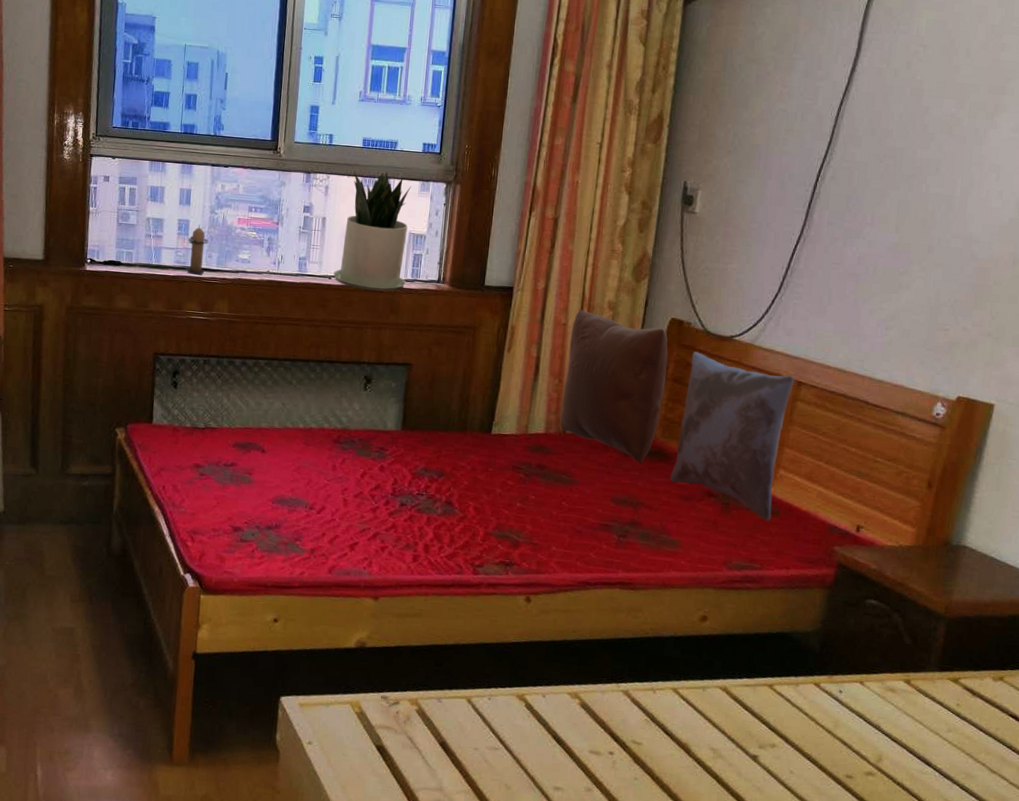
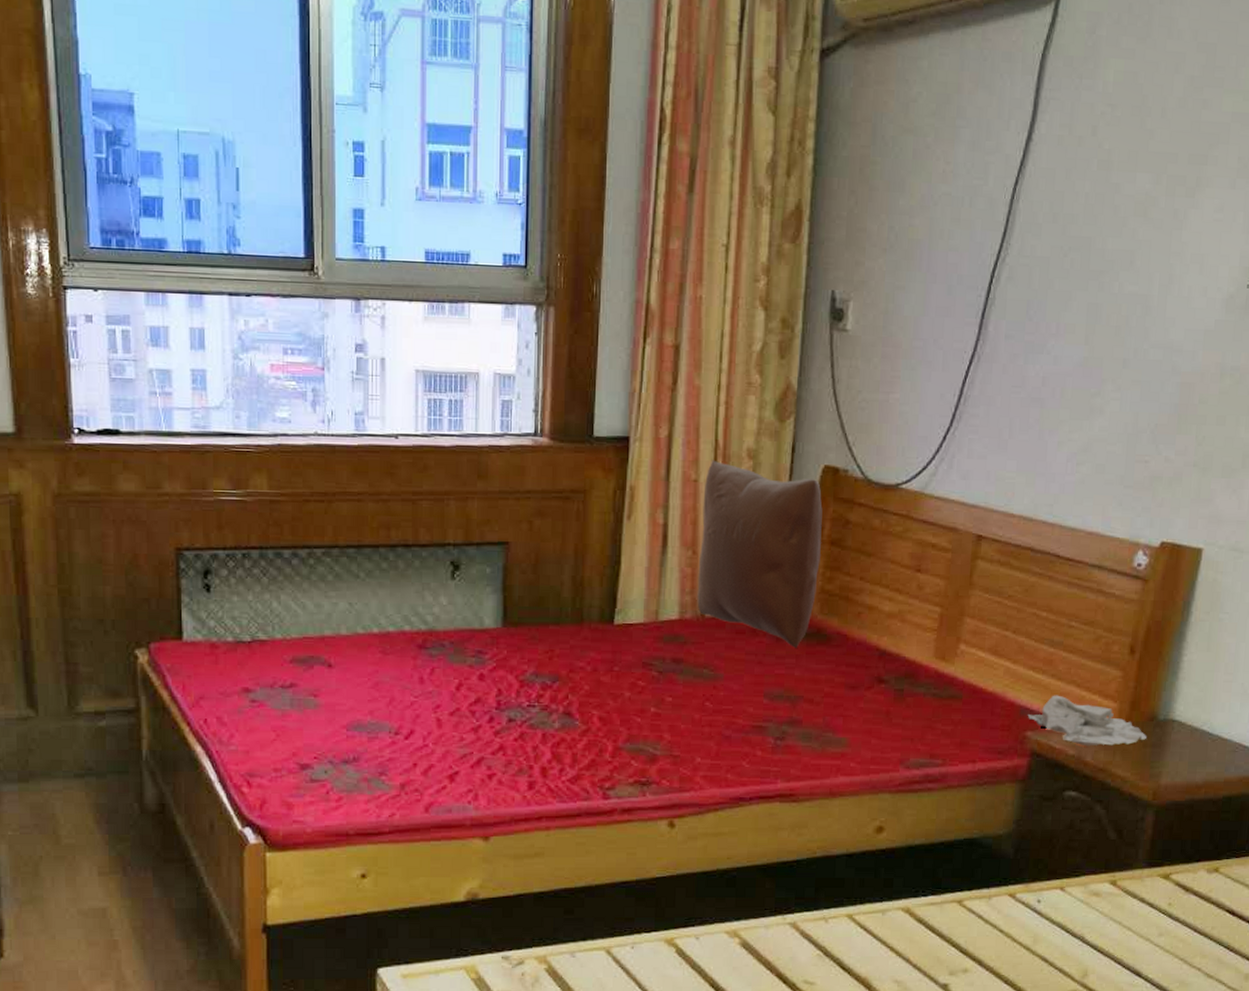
candle: present [186,224,208,275] -> none [207,375,234,442]
planter: present [333,172,411,292] -> none [400,293,495,451]
pillow: present [669,352,795,522] -> none [832,506,974,708]
tissue: none [835,517,941,564] -> present [1027,695,1147,747]

